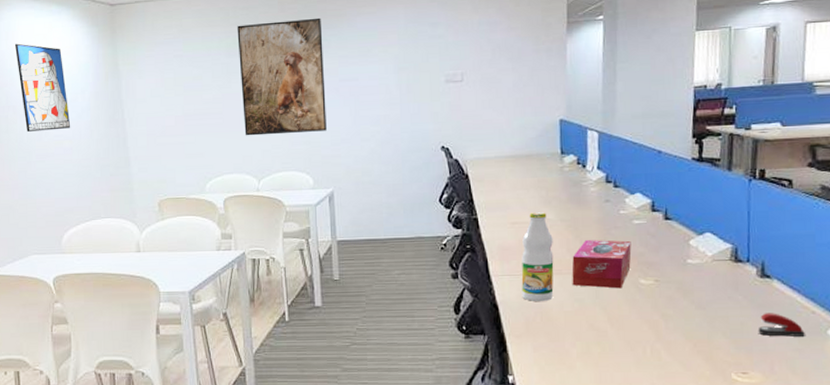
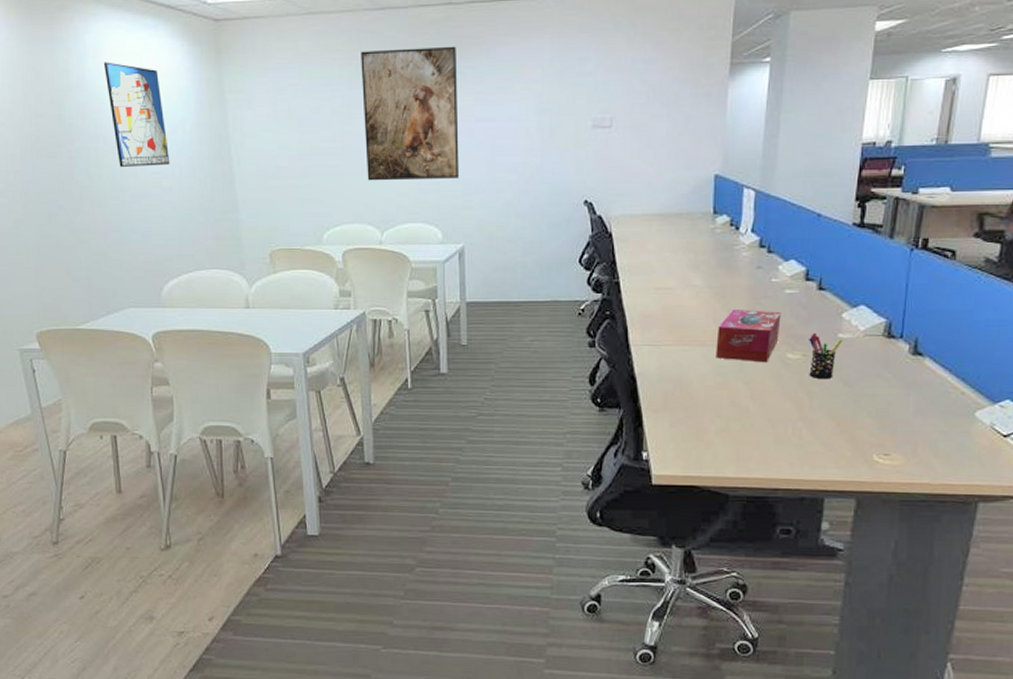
bottle: present [521,212,554,301] -> none [662,277,699,374]
pen holder: none [660,259,693,303] -> present [809,332,843,380]
stapler: present [758,313,805,337] -> none [904,393,952,418]

